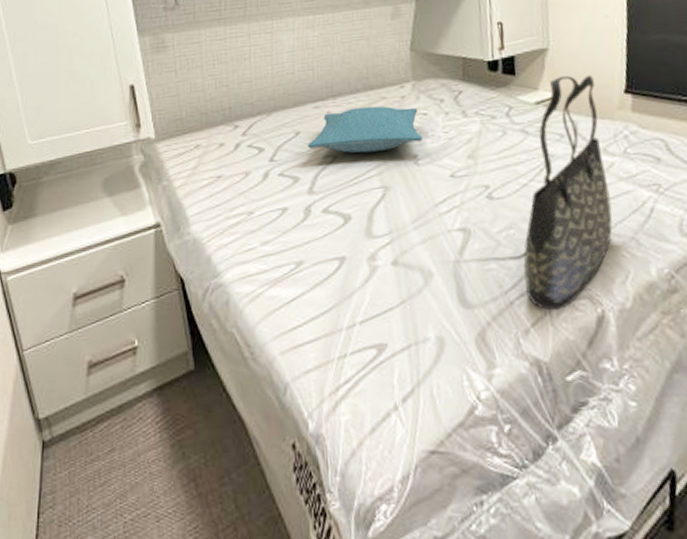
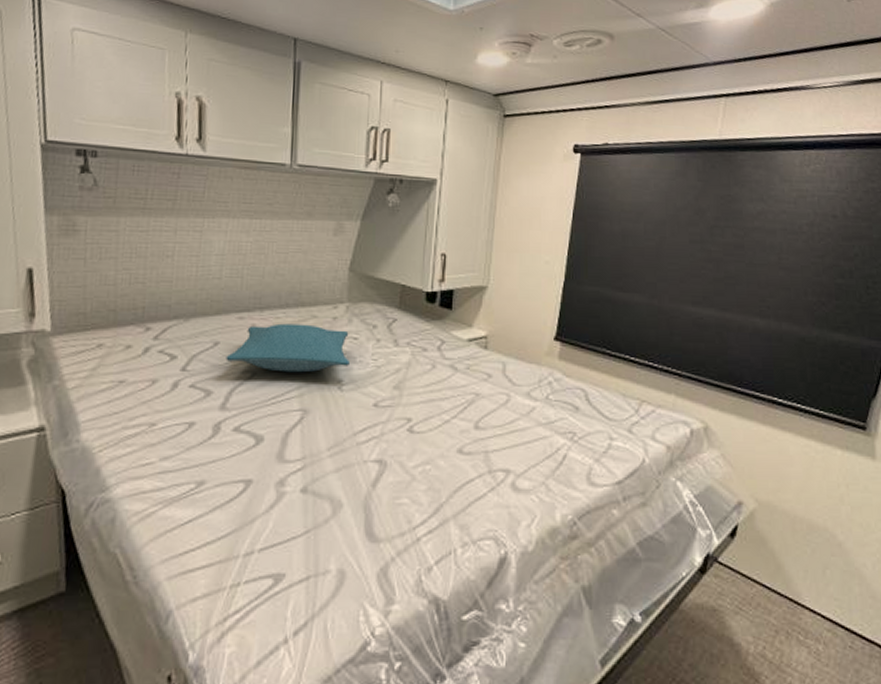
tote bag: present [523,74,613,311] -> none [435,316,527,550]

